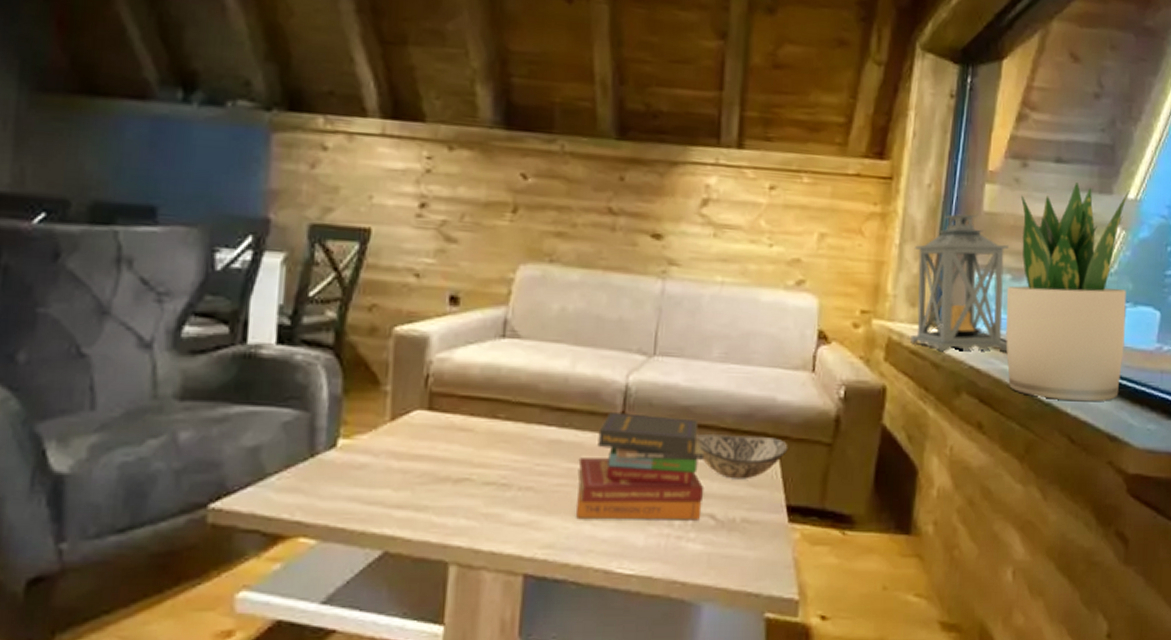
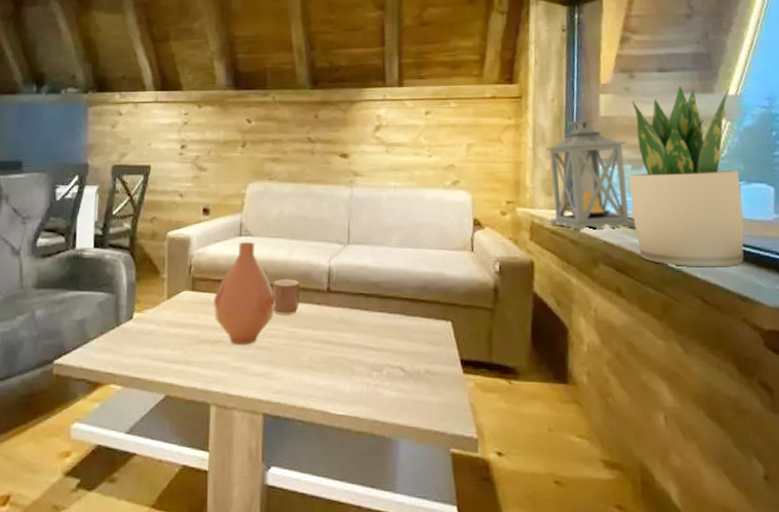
vase: none [460,345,551,485] -> present [214,241,276,345]
mug: none [544,398,585,446] -> present [272,279,300,315]
books: present [576,413,705,520] -> none [298,289,394,372]
decorative bowl: present [696,434,788,479] -> none [385,304,458,339]

